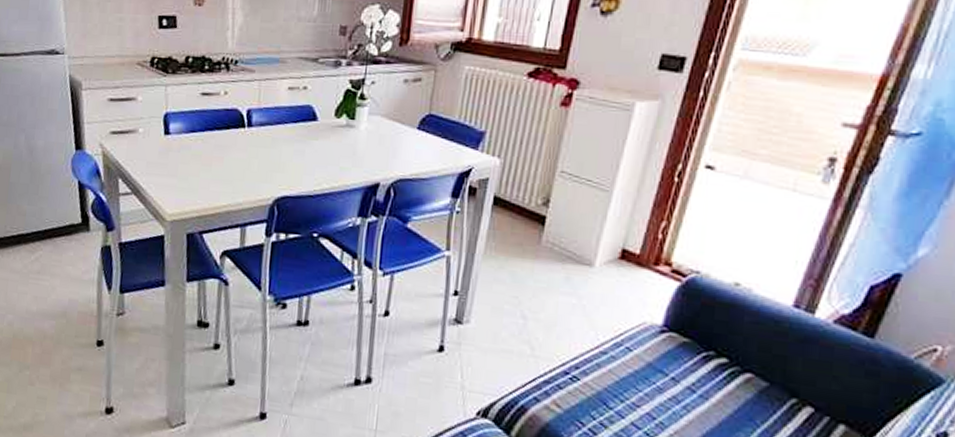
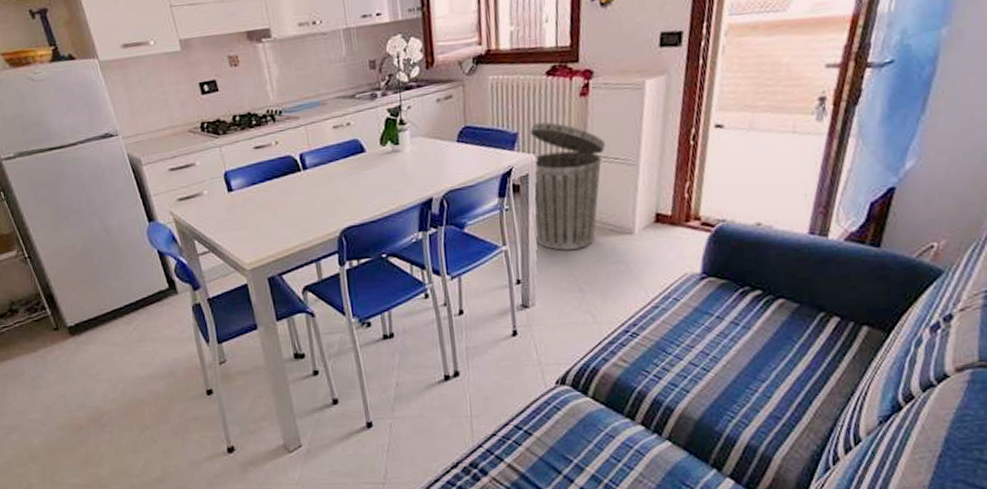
trash can: none [483,125,579,271] -> present [530,121,605,250]

